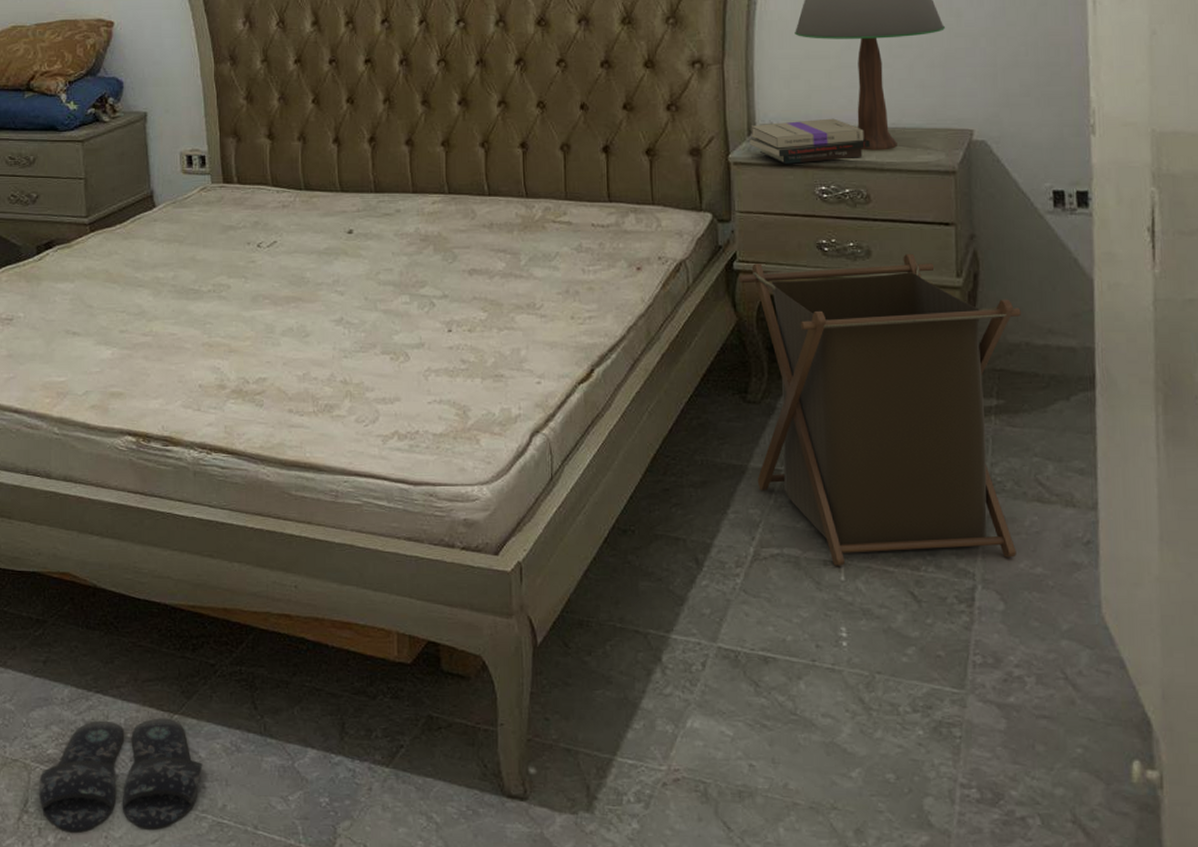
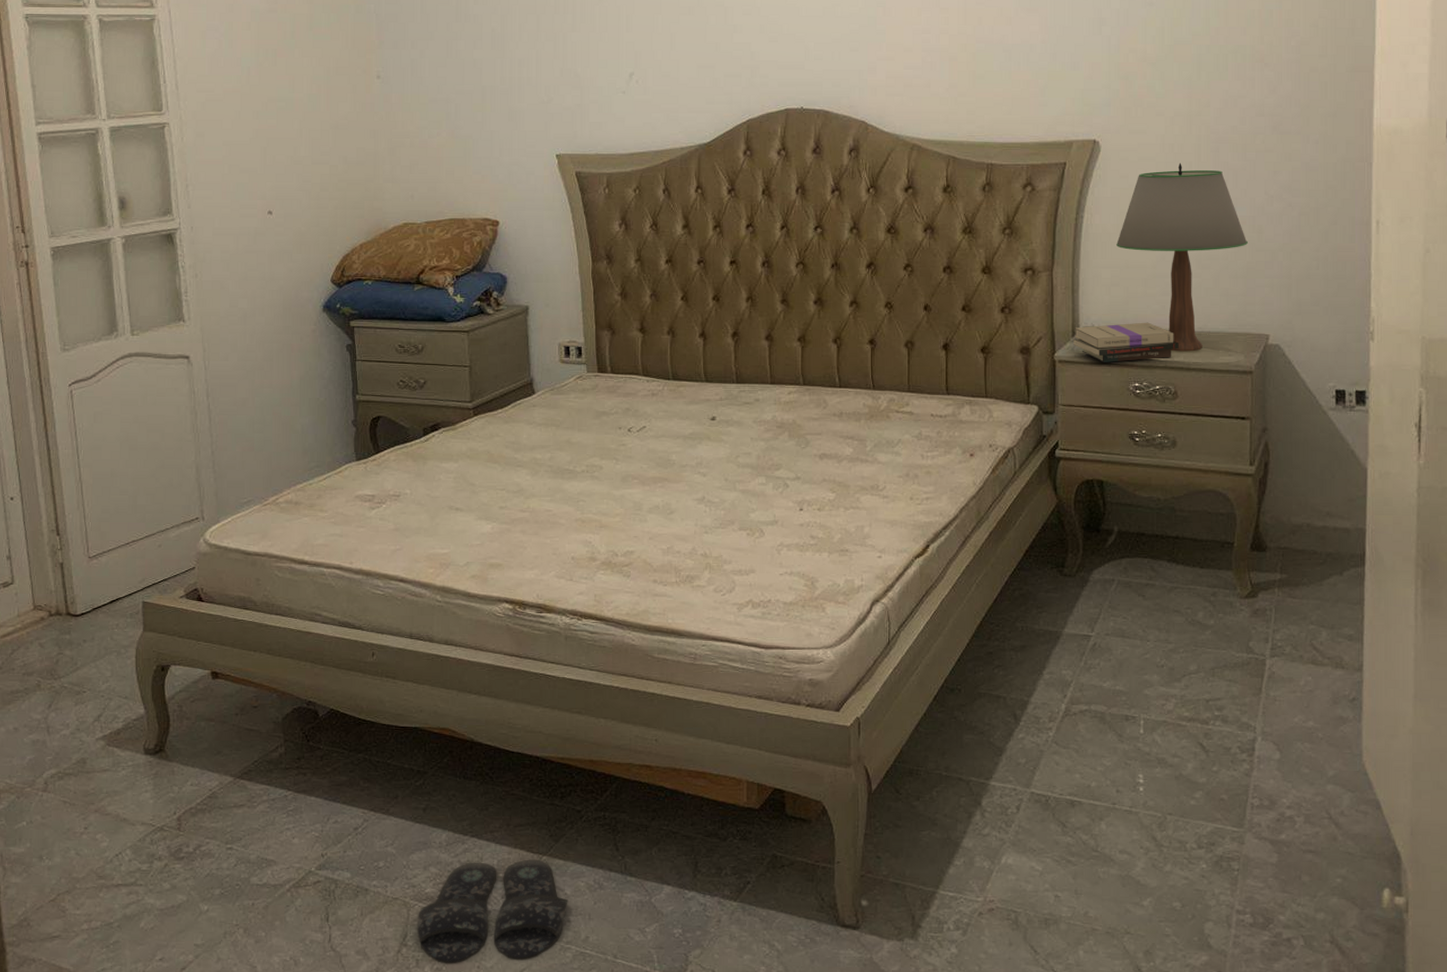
laundry basket: present [739,253,1021,566] -> none [1060,444,1304,721]

